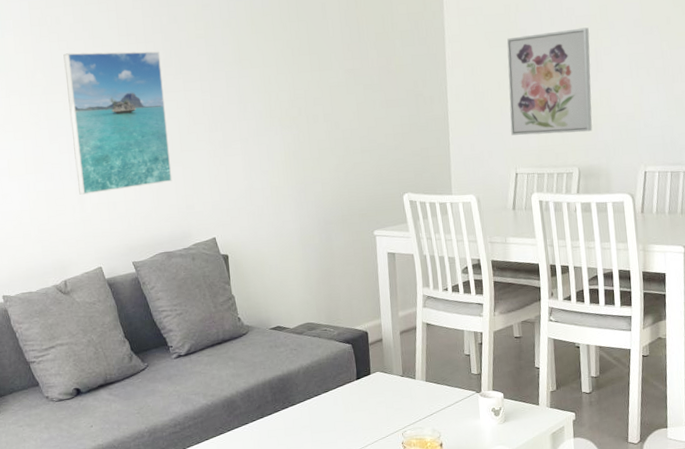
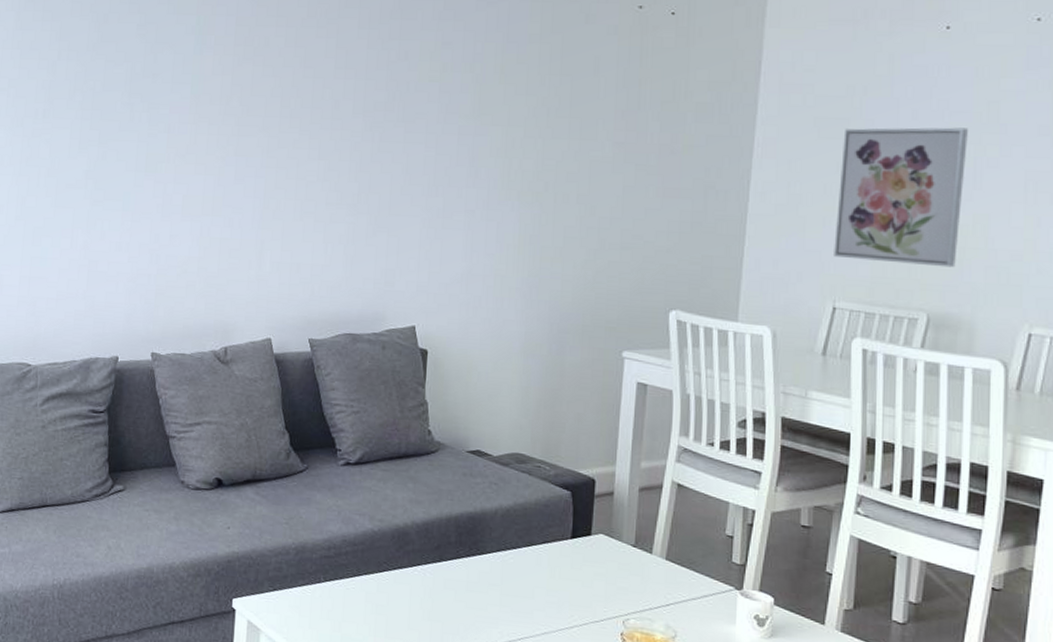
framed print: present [63,51,173,195] -> none [259,81,381,250]

